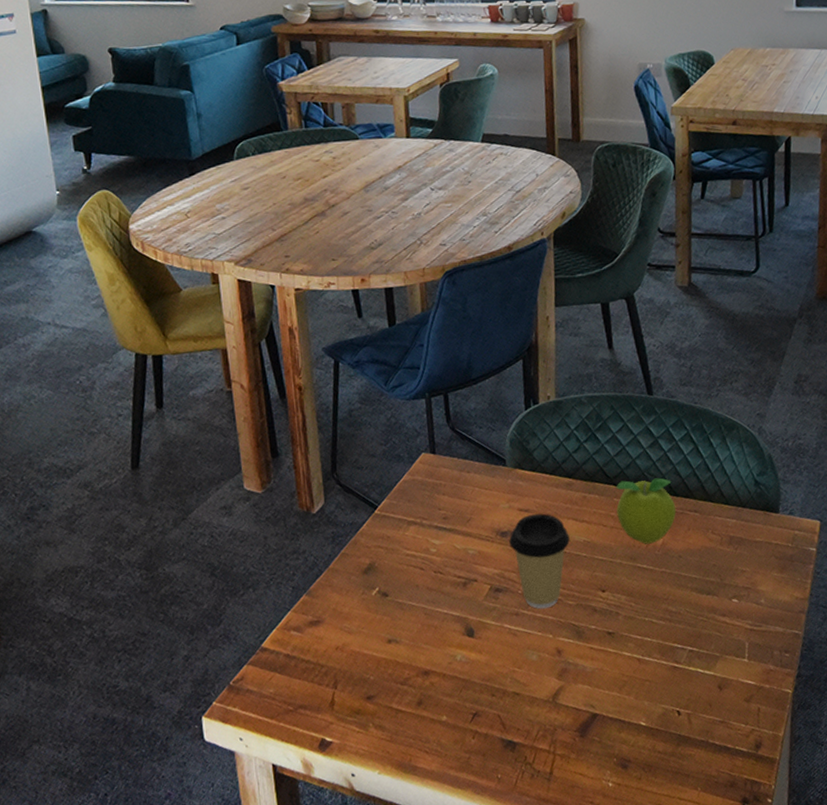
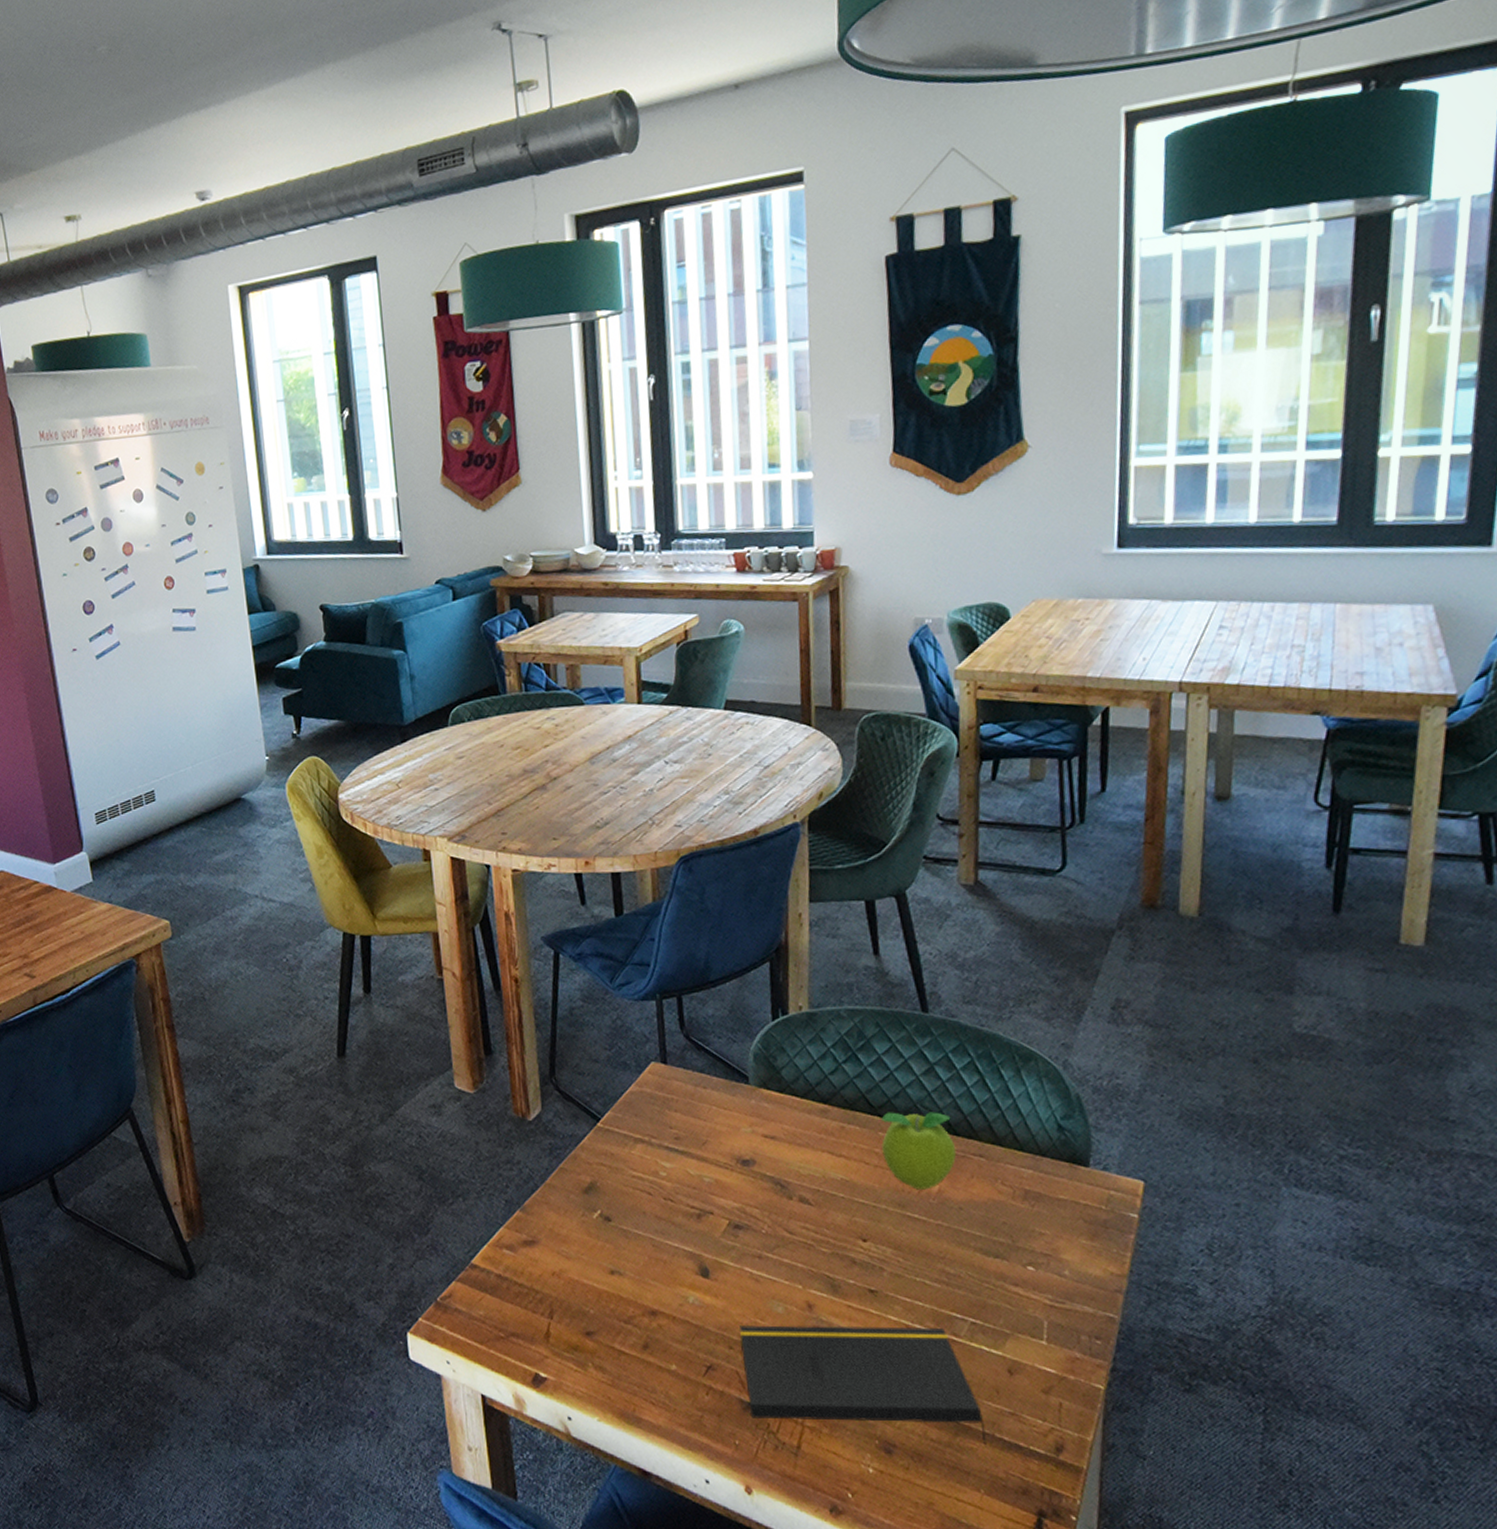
notepad: none [500,658,702,754] -> present [740,1325,987,1448]
coffee cup: present [509,513,570,609] -> none [751,1142,824,1254]

